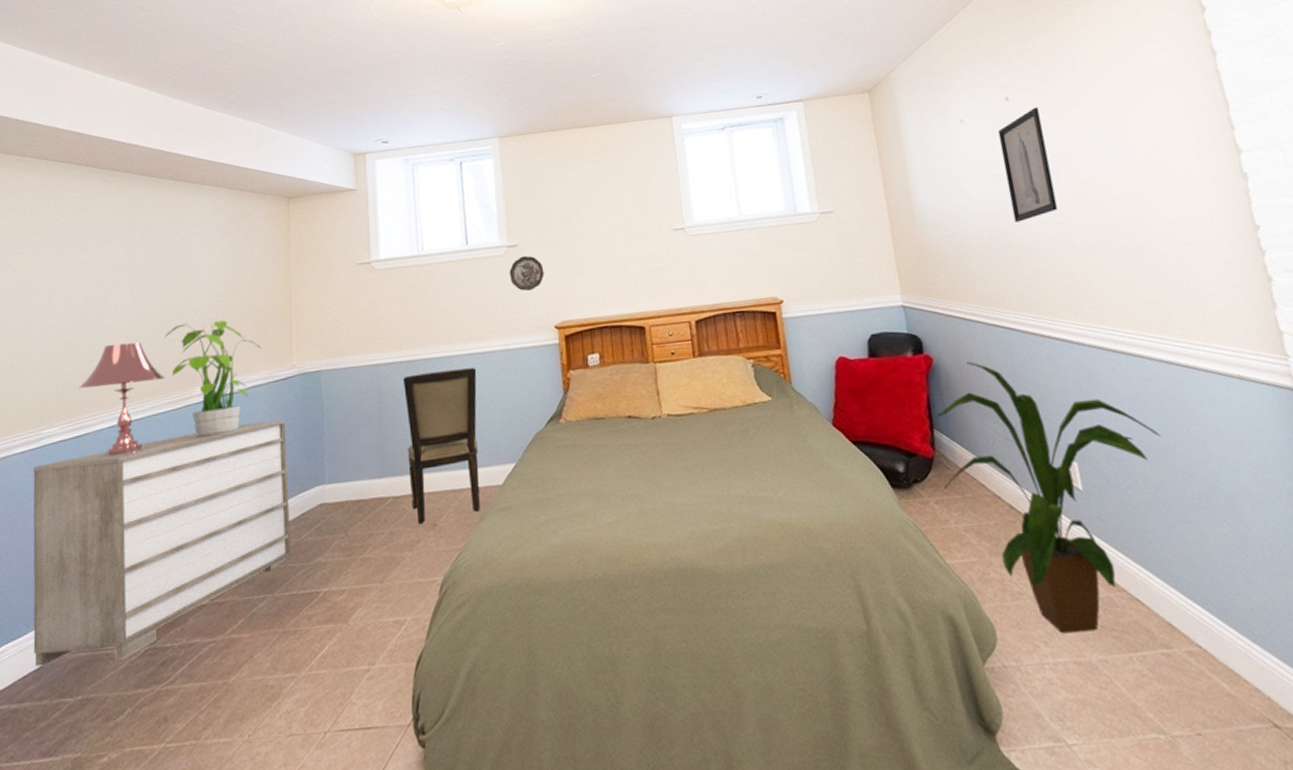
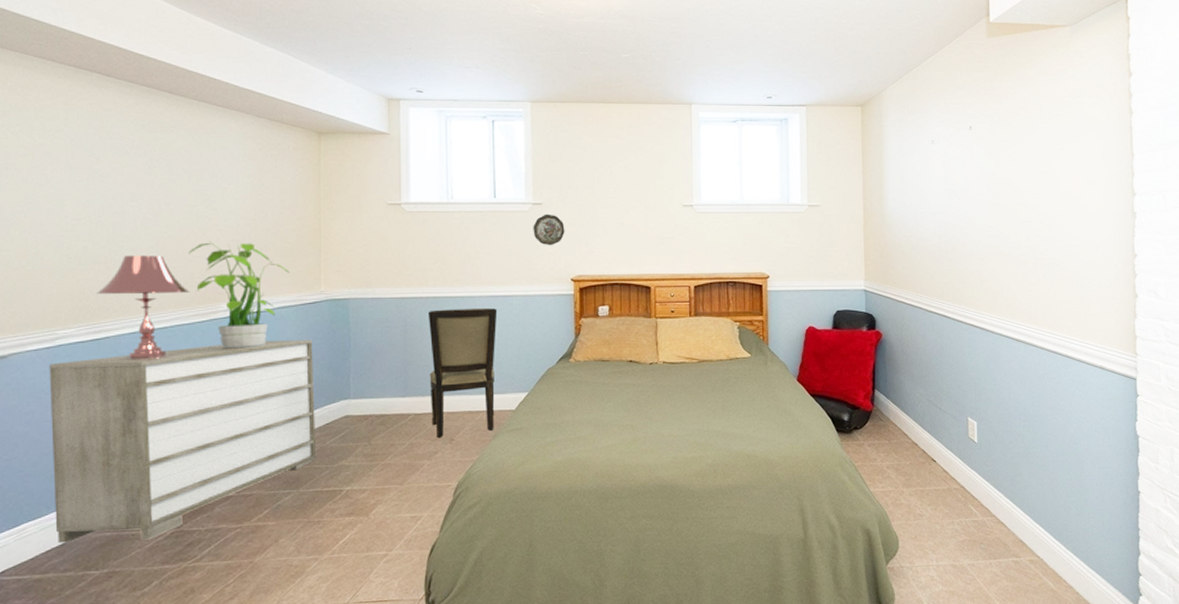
house plant: present [936,361,1161,634] -> none [876,339,1039,545]
wall art: present [997,106,1058,223] -> none [959,138,995,231]

